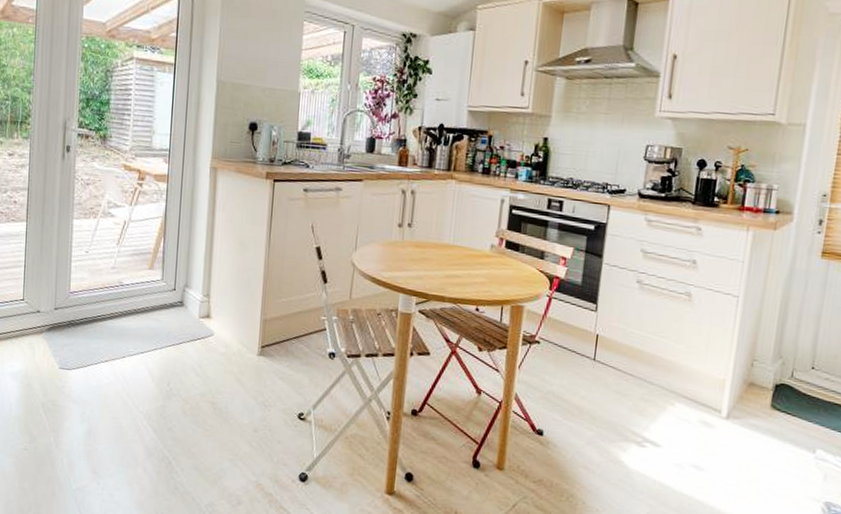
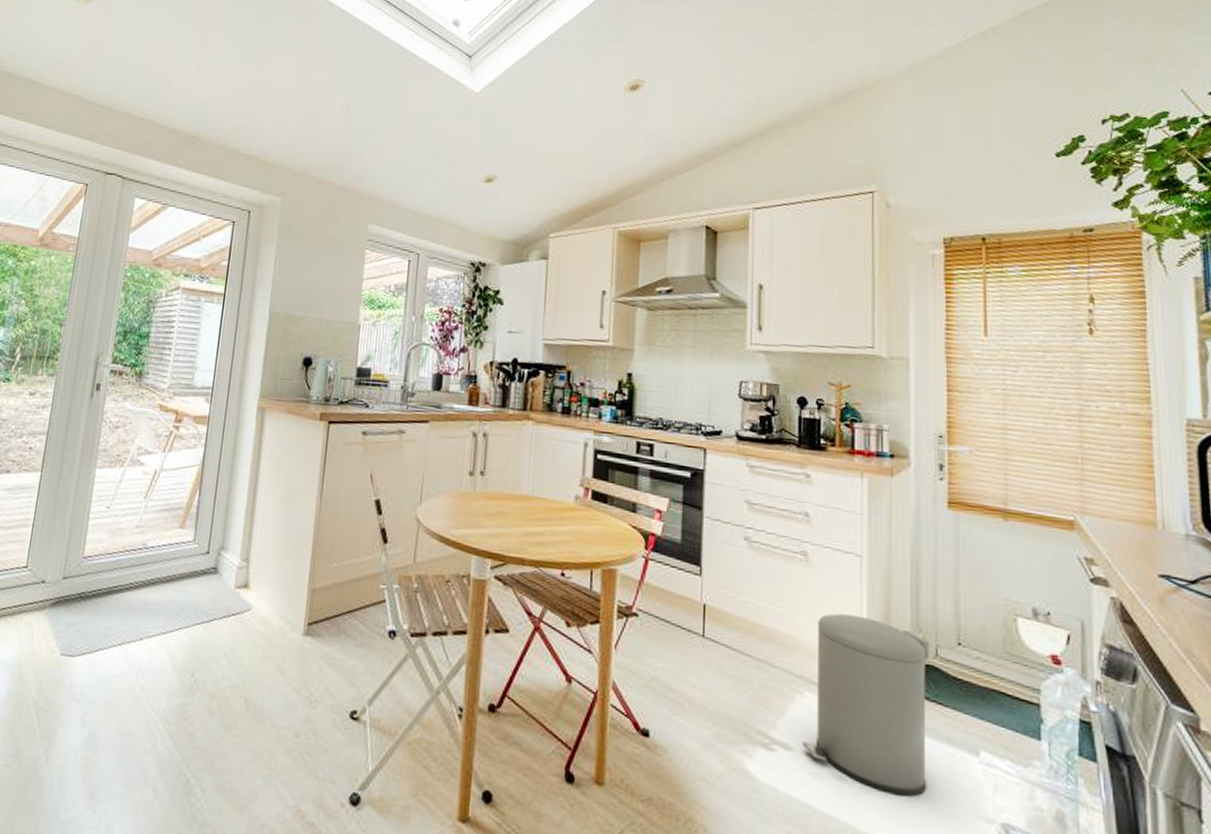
pedal bin: none [668,343,787,482] -> present [801,613,929,797]

